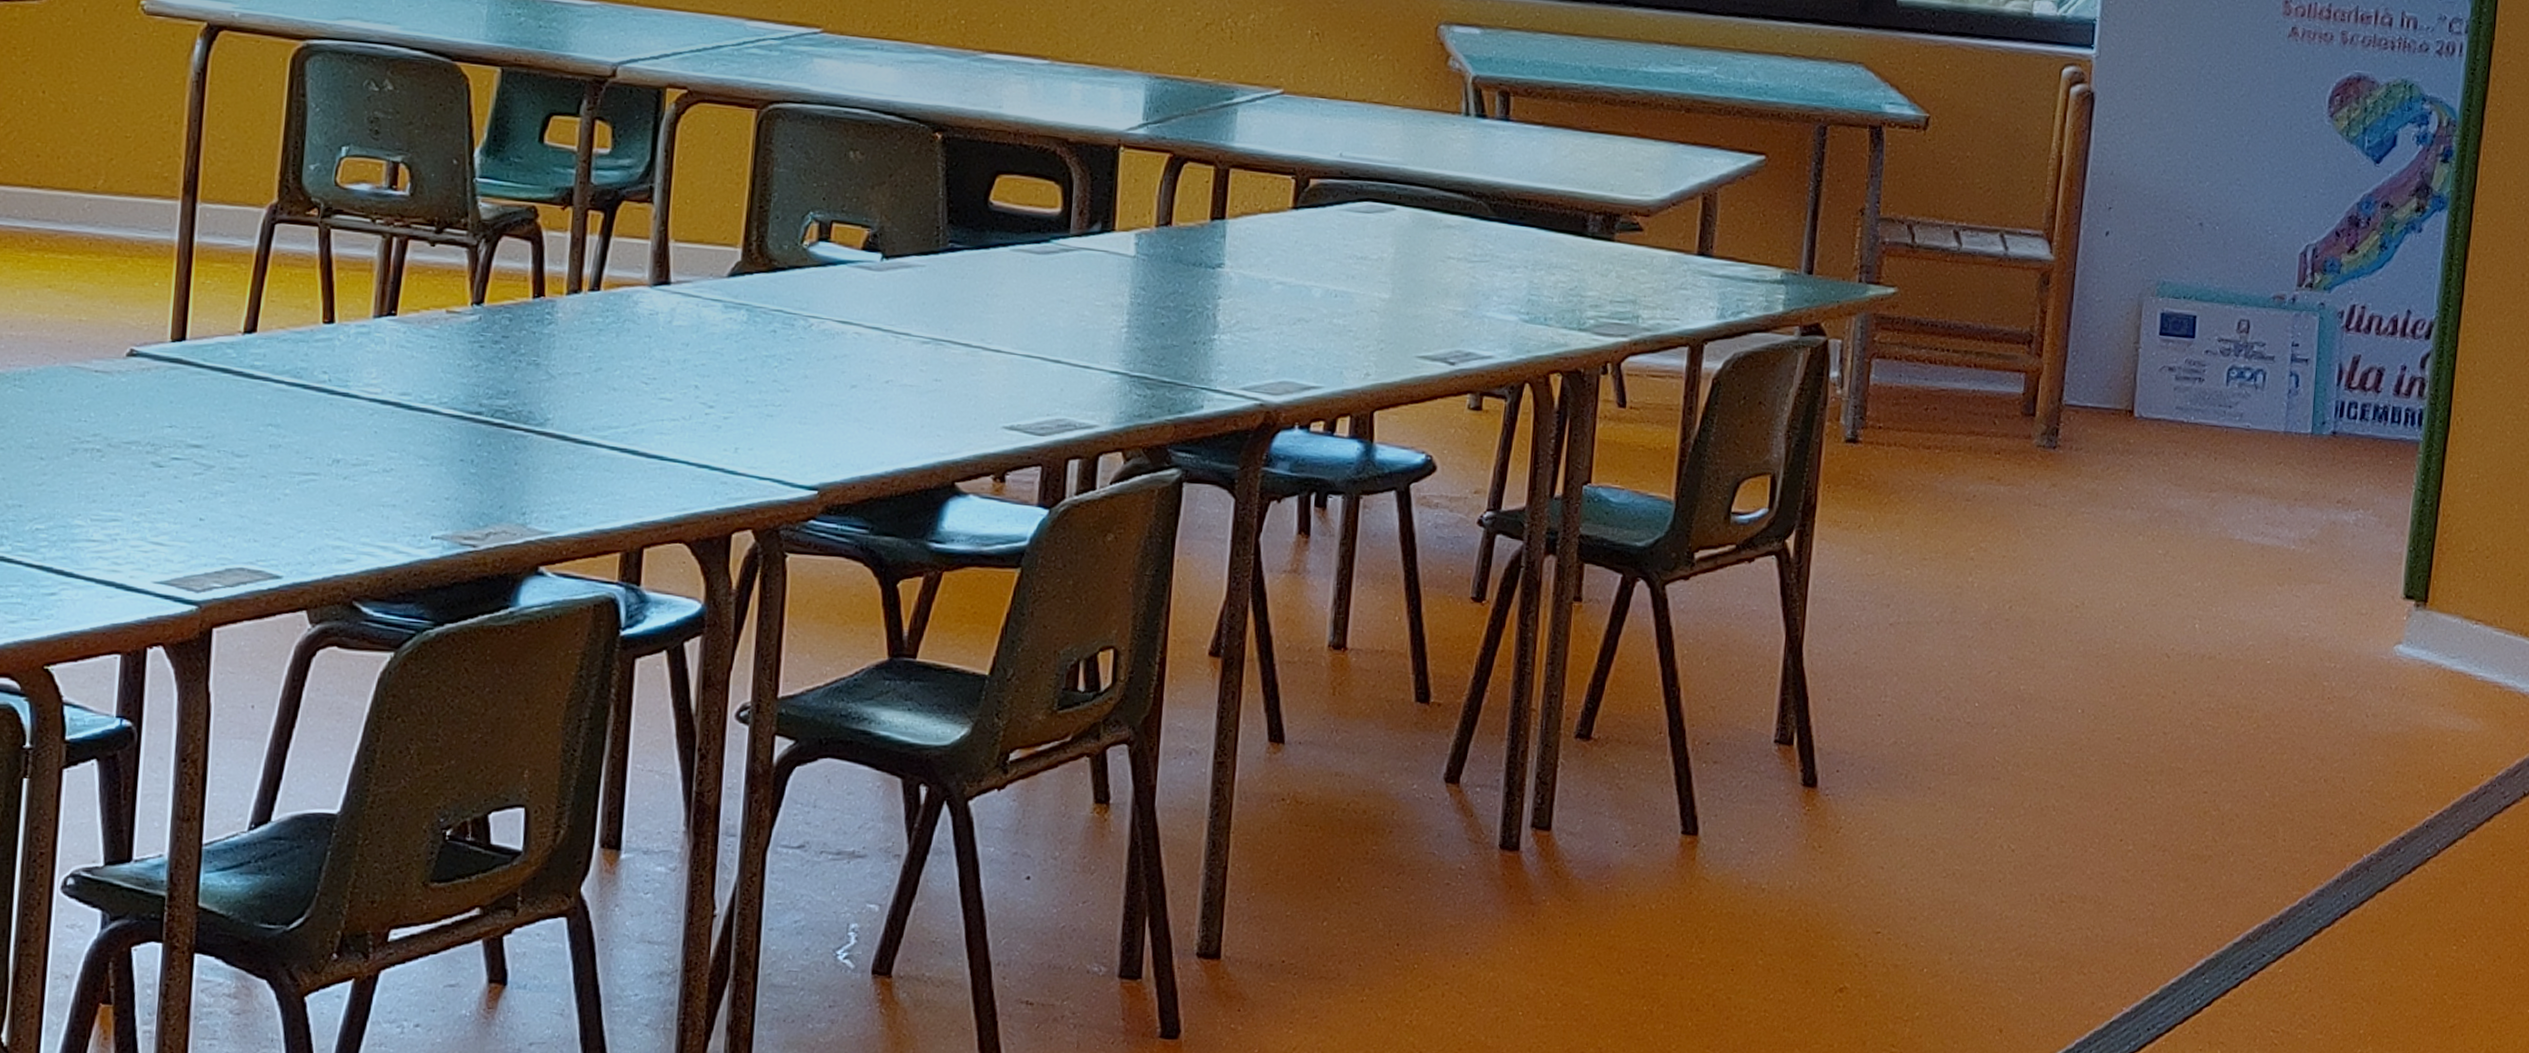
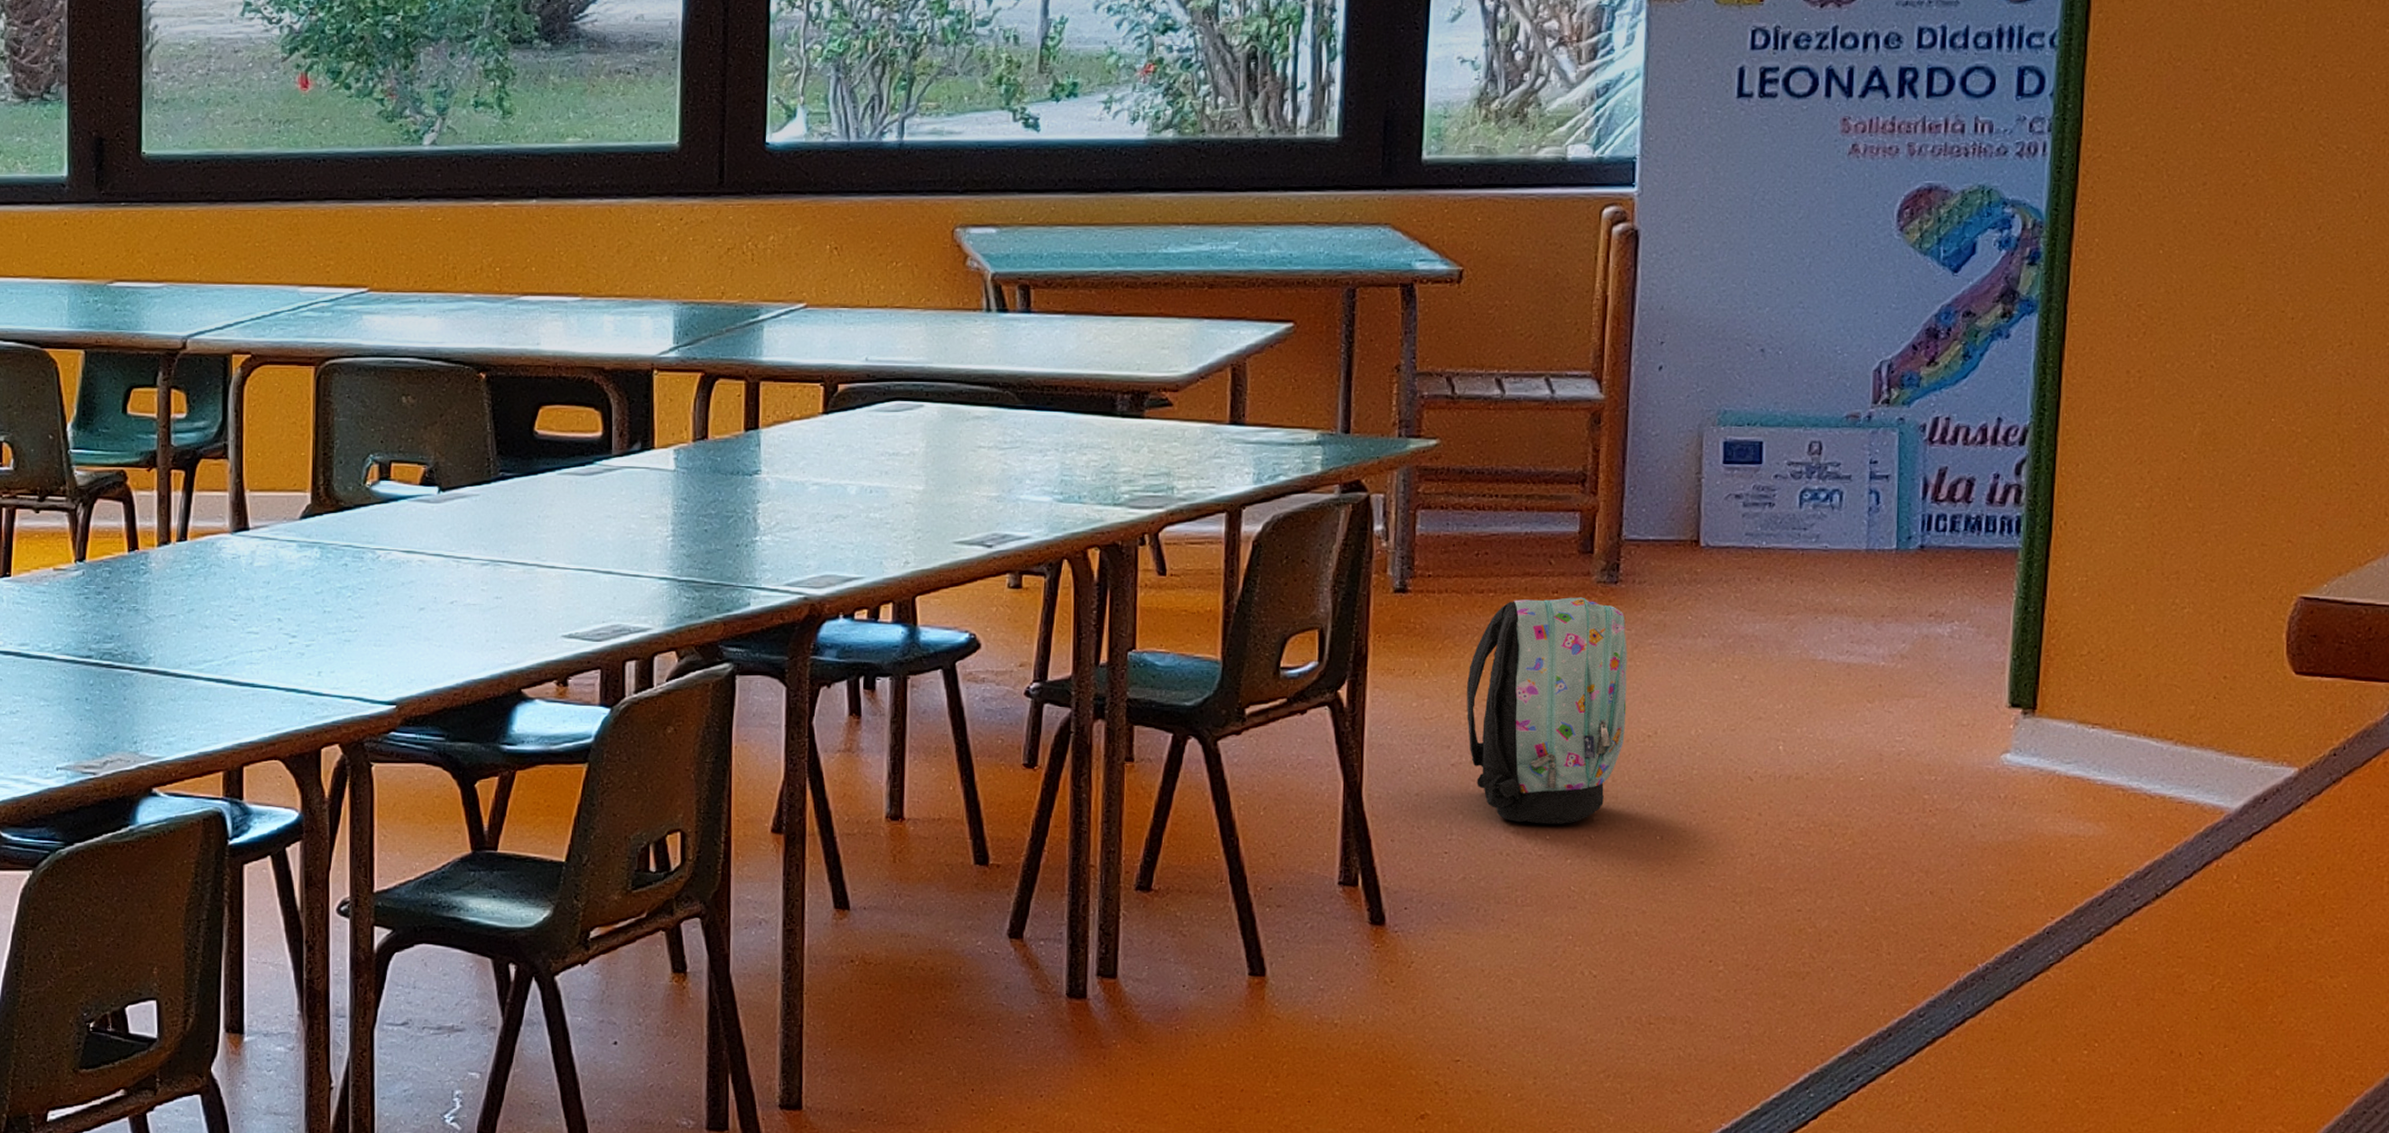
backpack: none [1907,458,2062,692] -> present [1467,597,1628,824]

